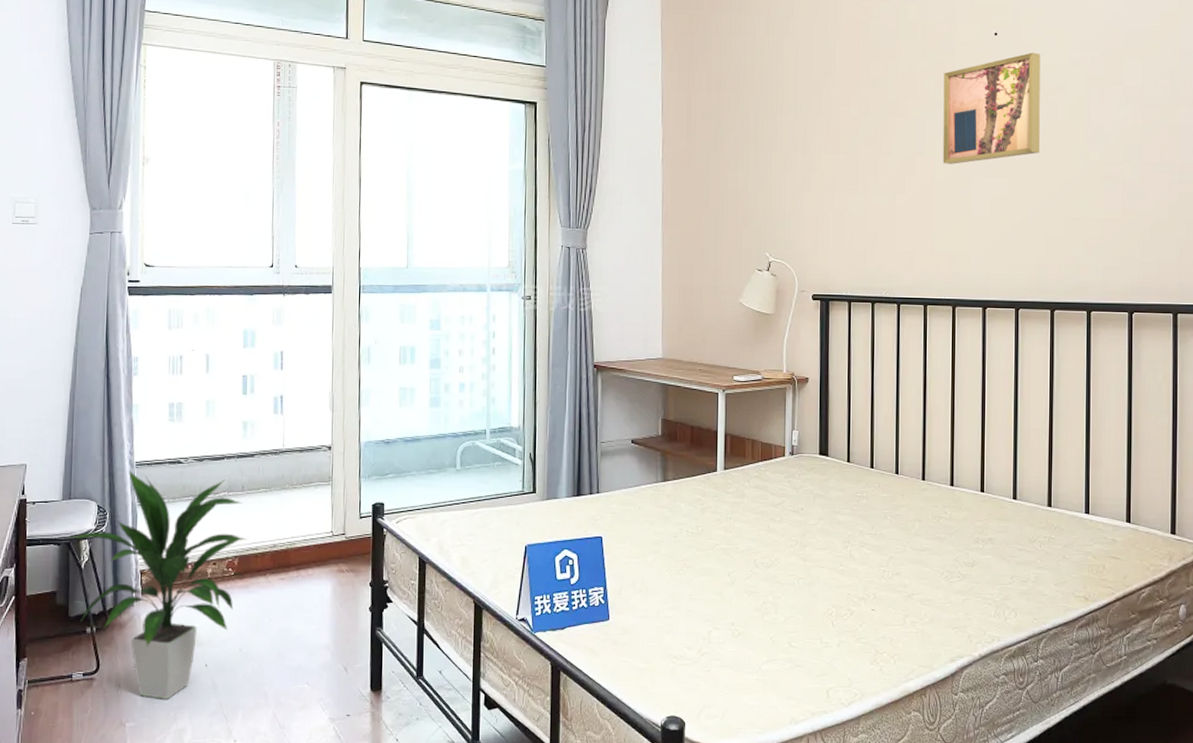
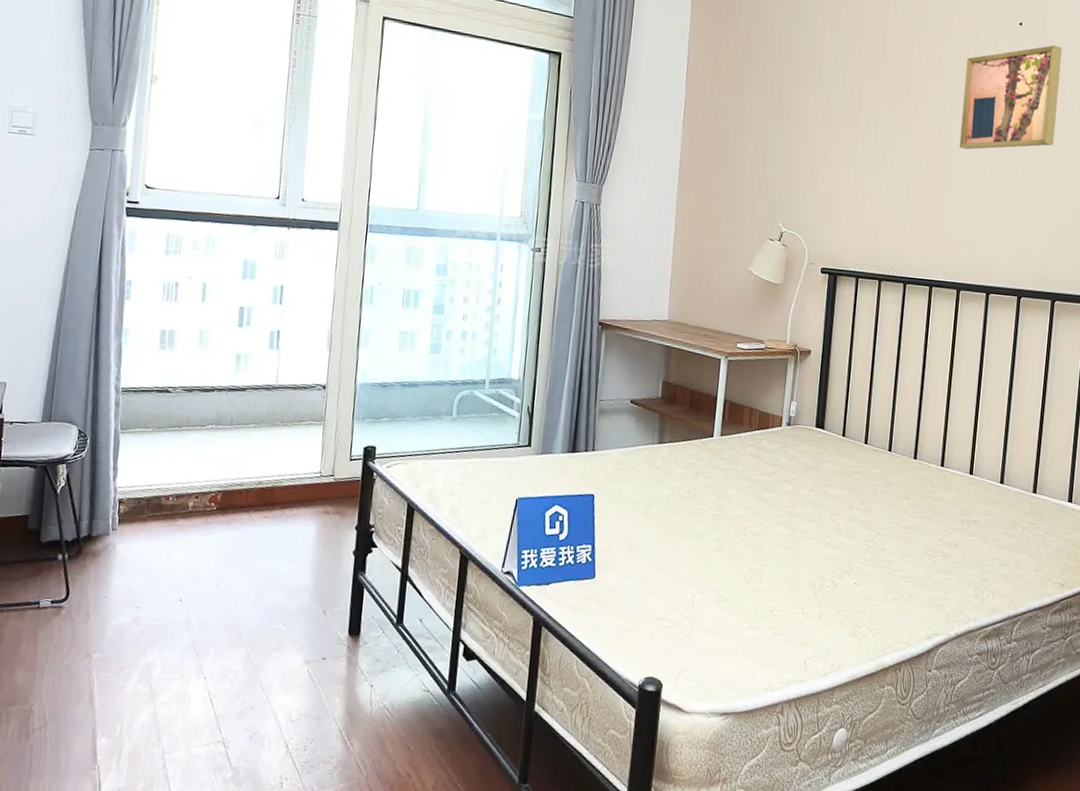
indoor plant: present [66,469,247,699] -> none [43,395,233,632]

